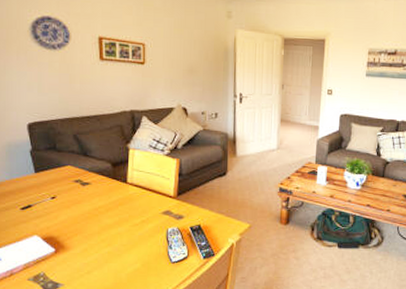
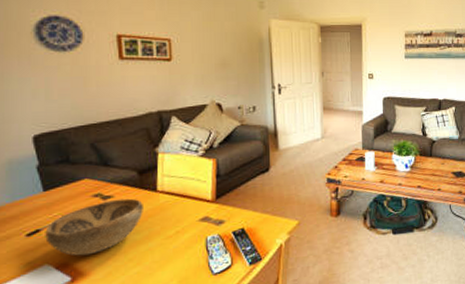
decorative bowl: none [35,186,115,232] -> present [45,198,143,256]

